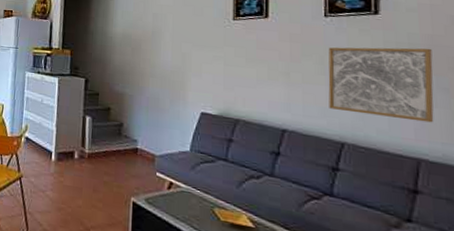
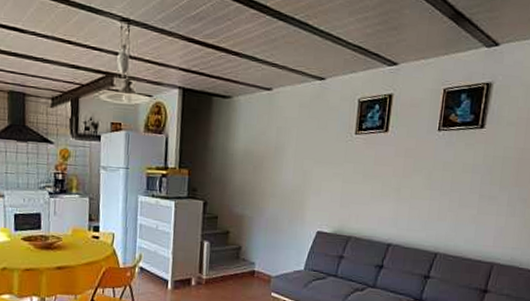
wall art: present [328,47,434,123] -> none [429,161,520,231]

